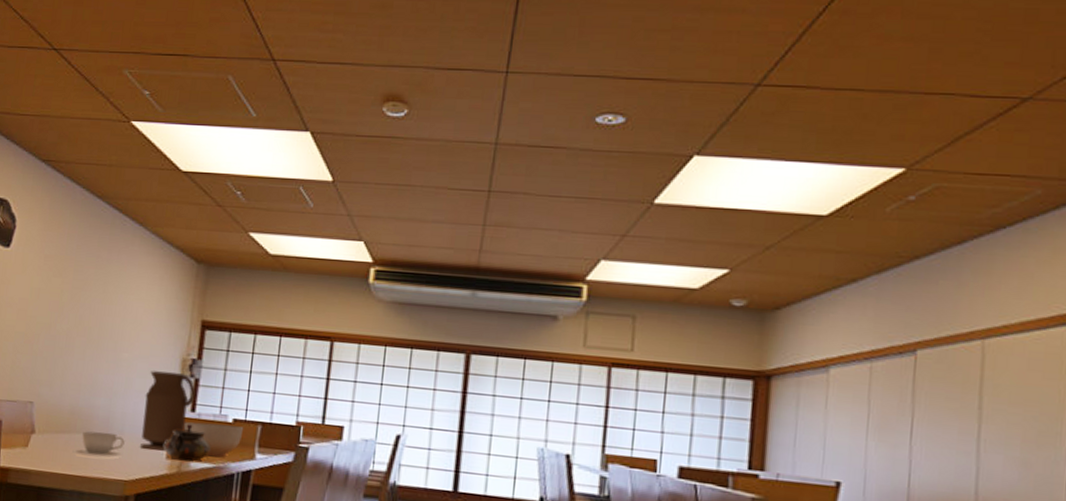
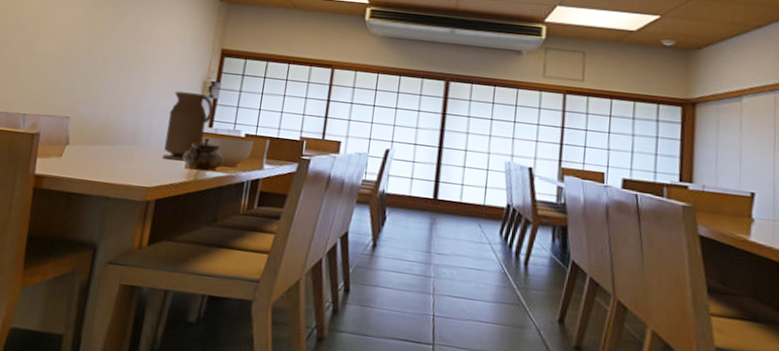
teacup: present [72,431,125,459] -> none [102,143,149,168]

